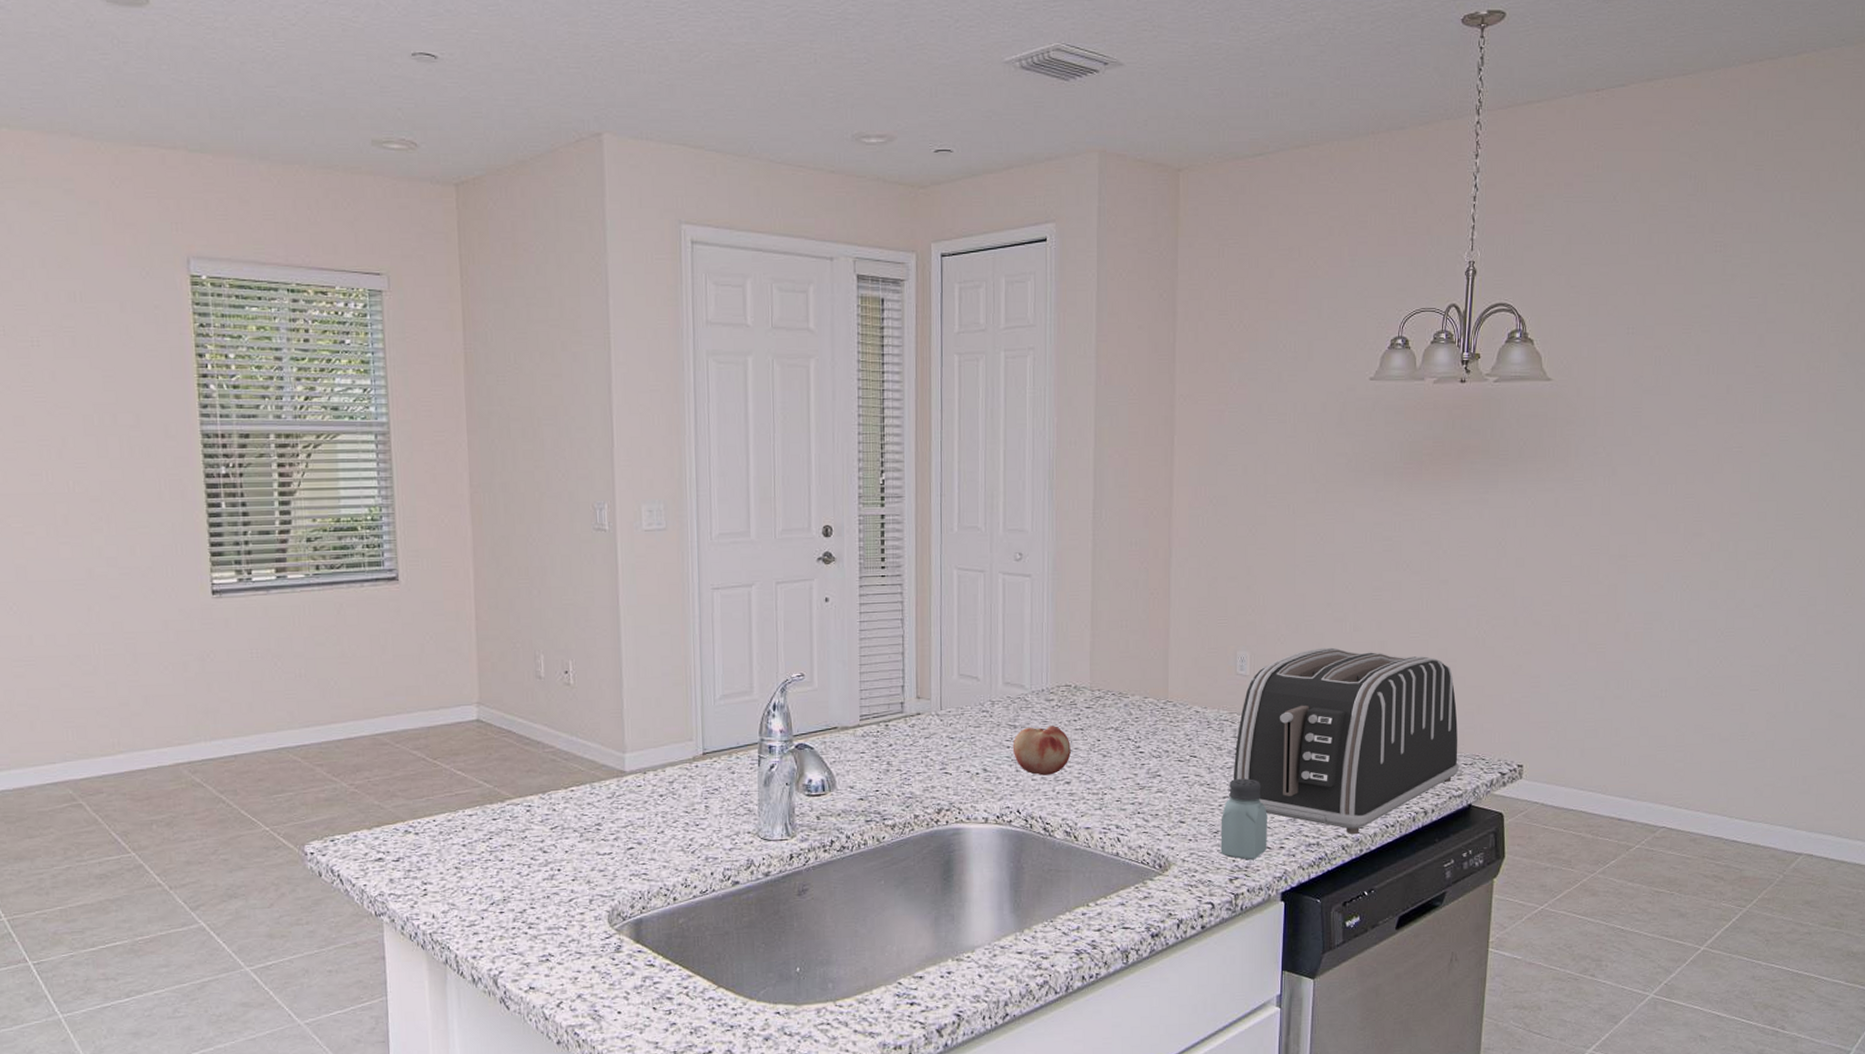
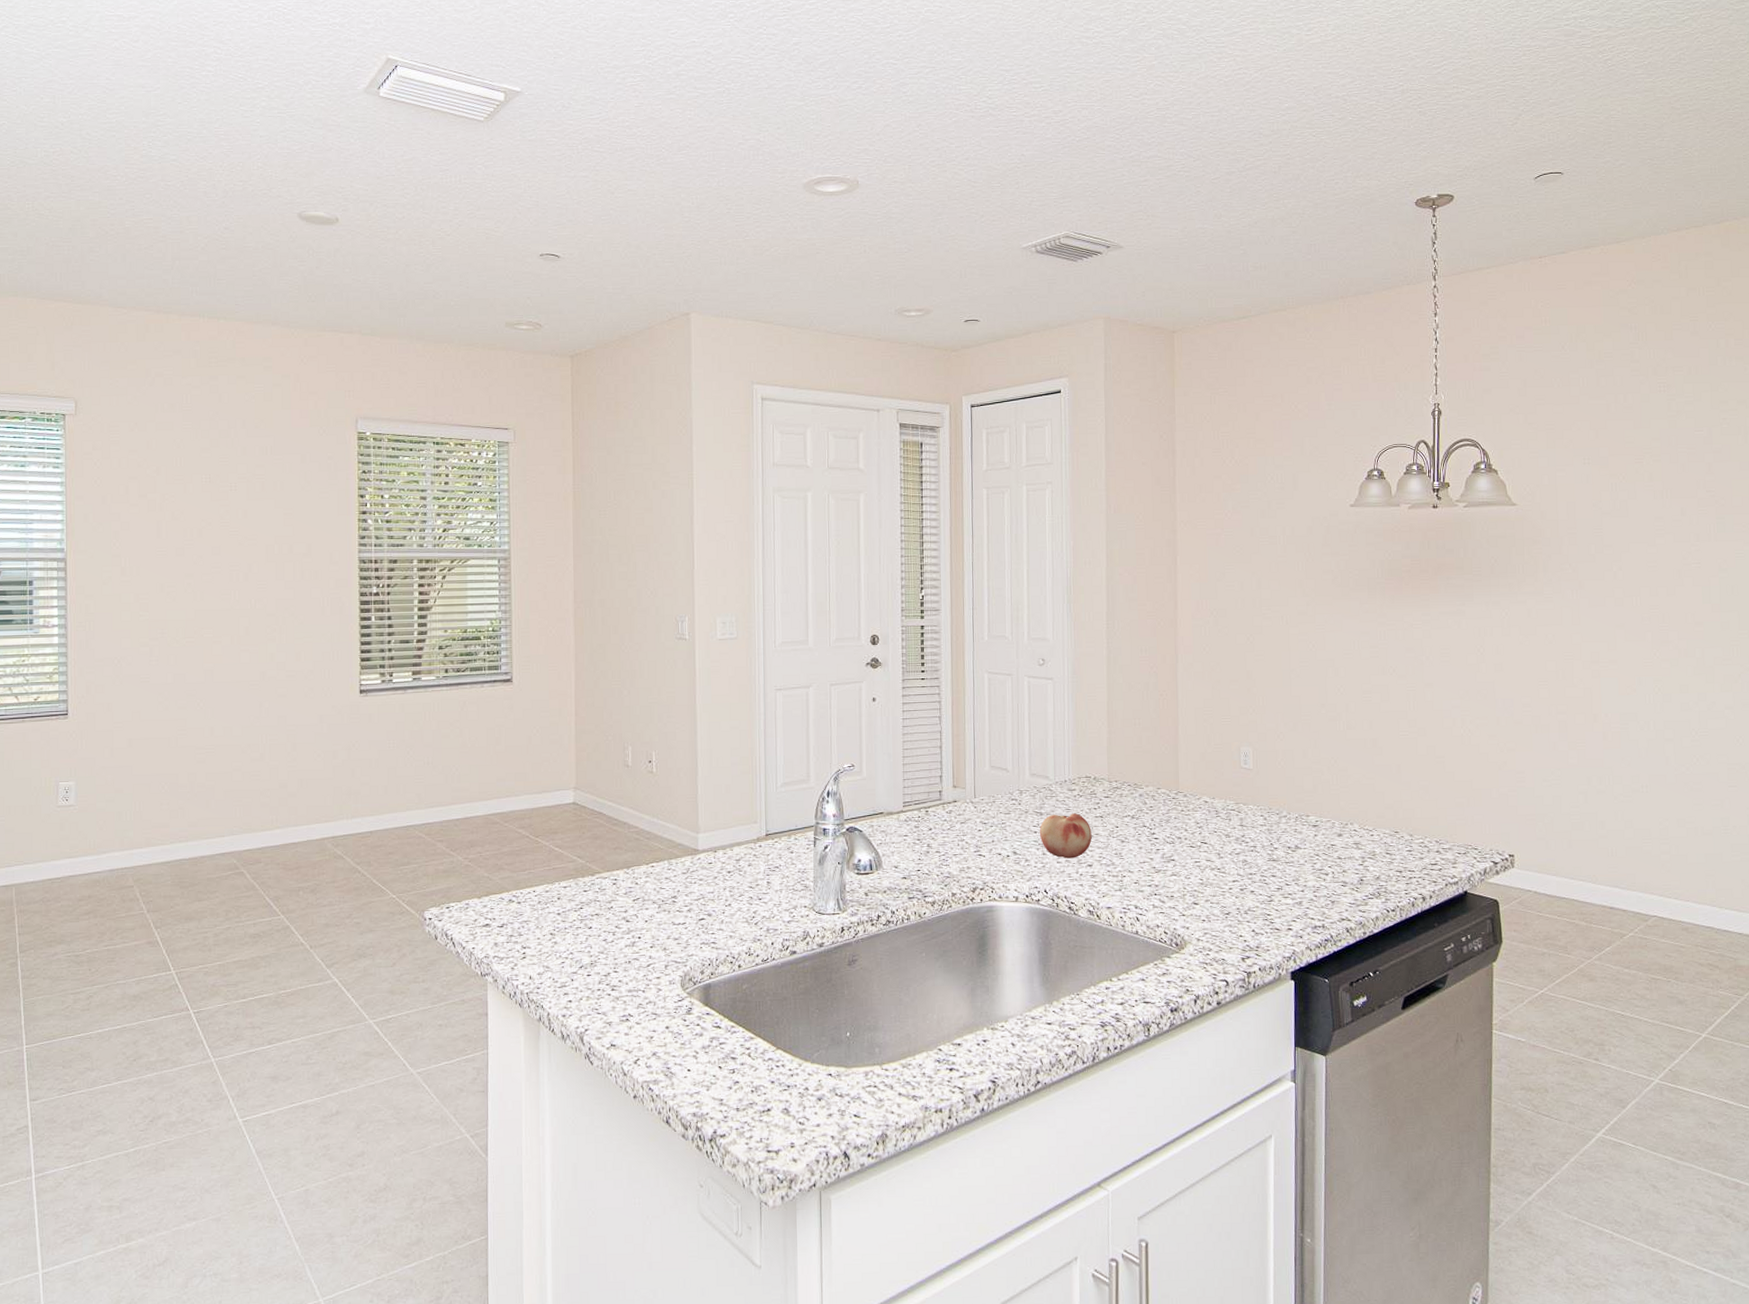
saltshaker: present [1221,779,1267,860] -> none [1231,864,1276,941]
toaster: present [1233,647,1459,835] -> none [1241,744,1453,918]

